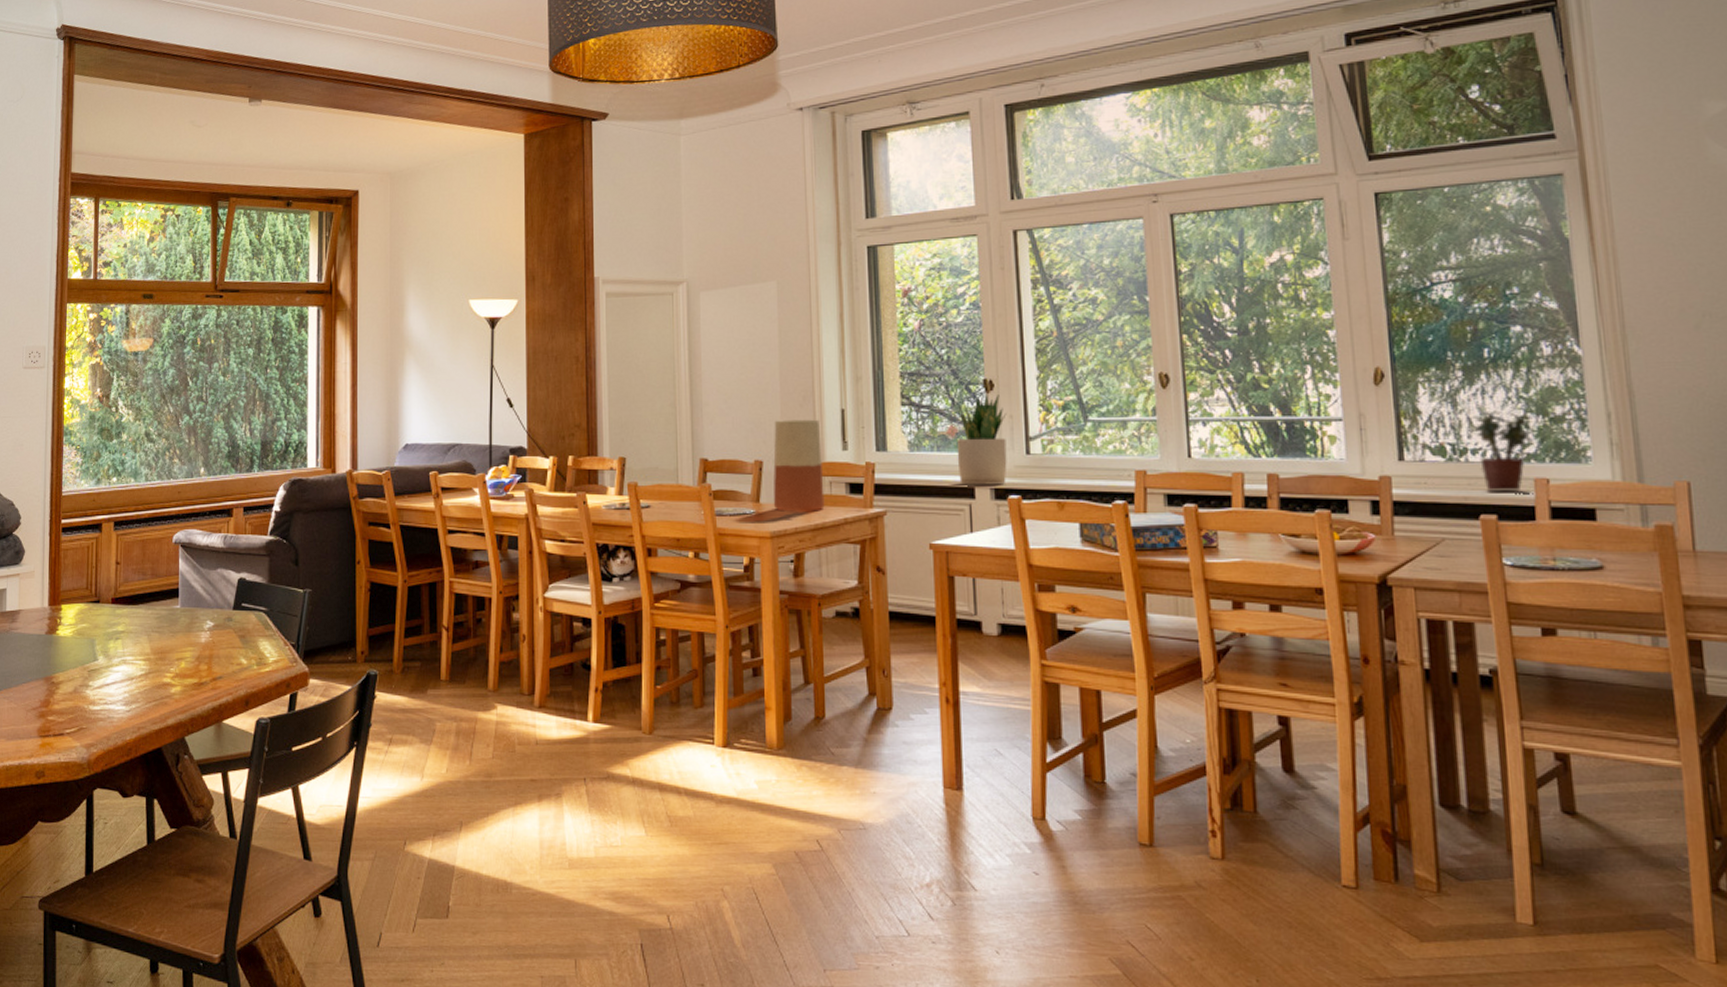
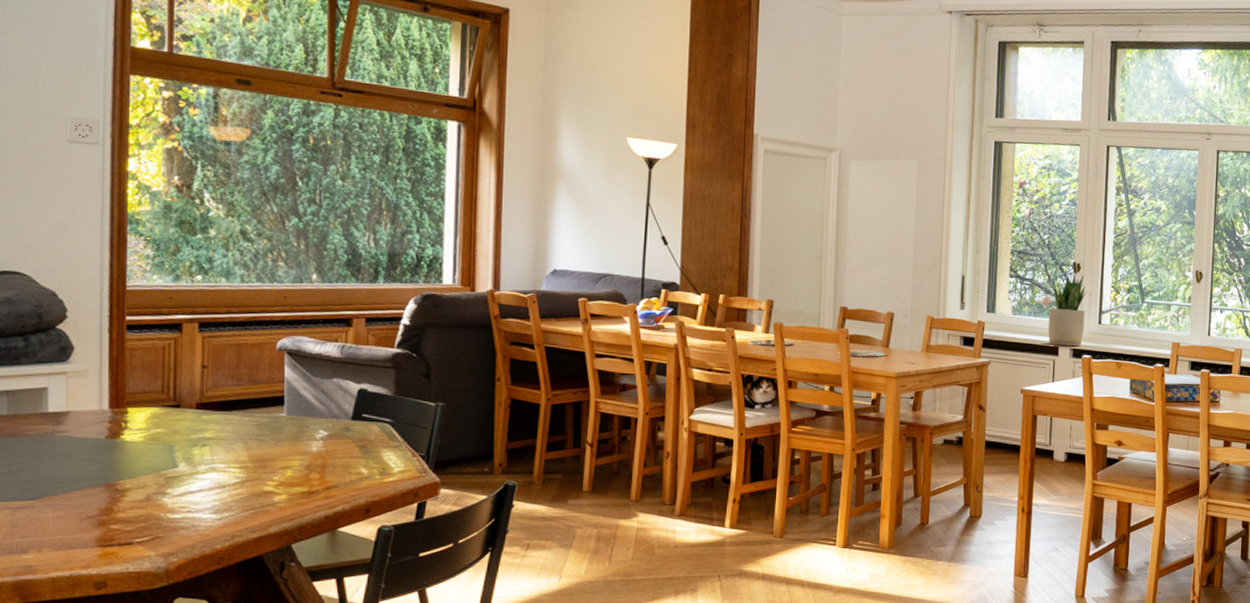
vase: present [773,419,825,512] -> none [900,279,944,358]

